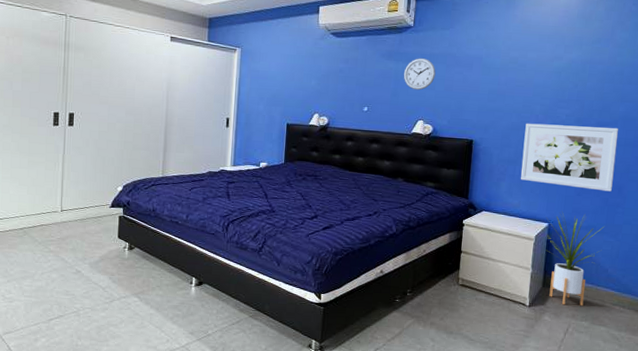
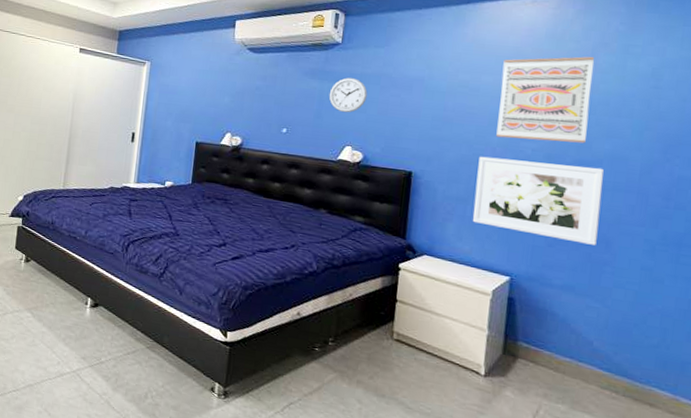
wall art: none [539,34,614,108] -> present [496,56,595,144]
house plant: present [546,211,604,306] -> none [506,264,586,384]

